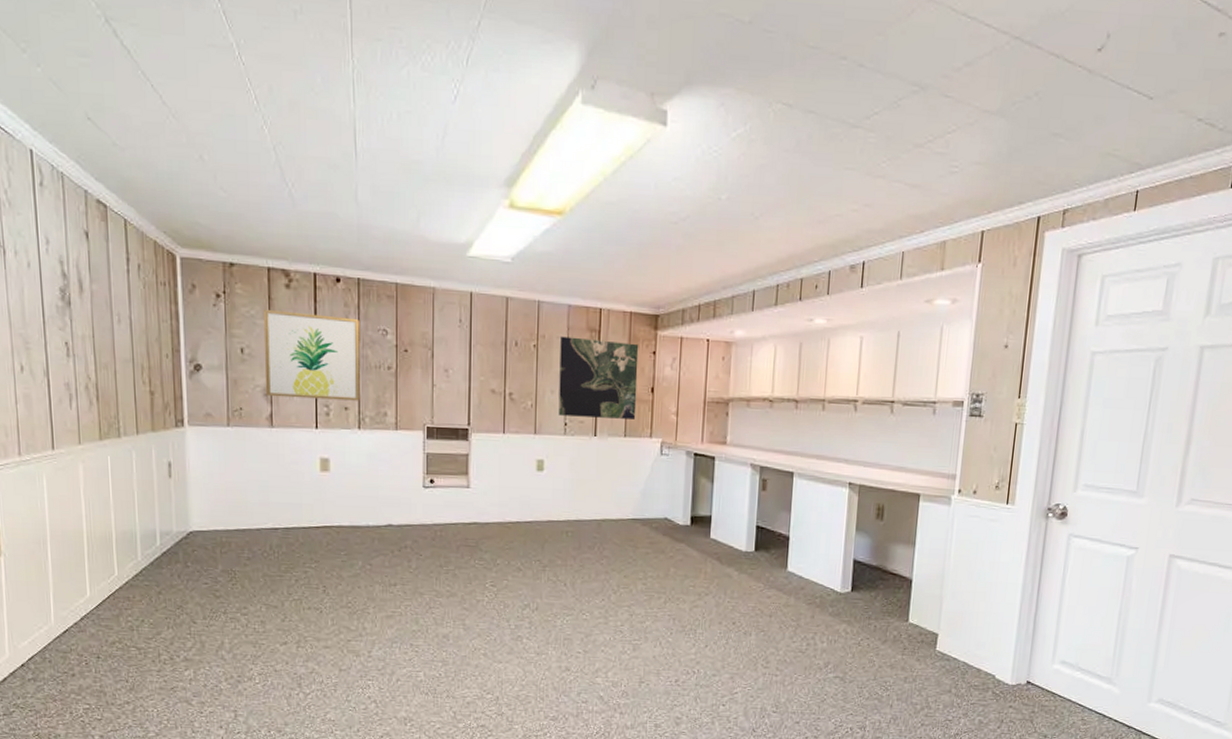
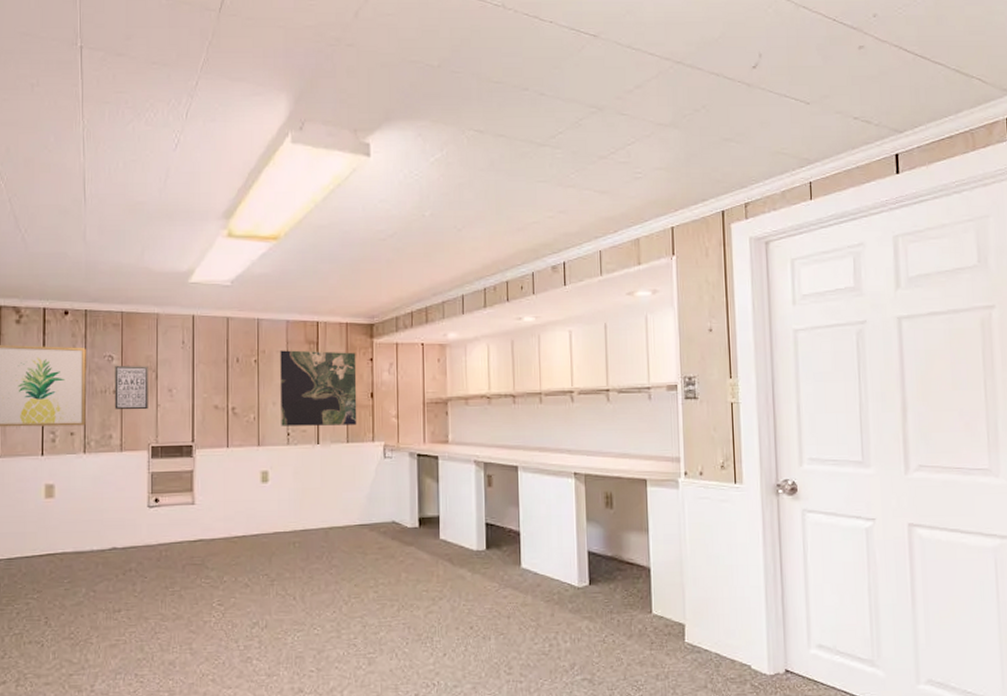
wall art: none [389,340,424,389] -> present [114,365,148,410]

